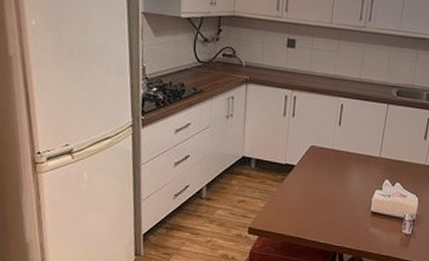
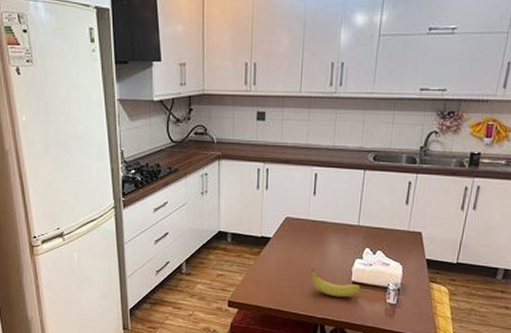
fruit: none [332,198,379,227] -> present [311,269,361,298]

